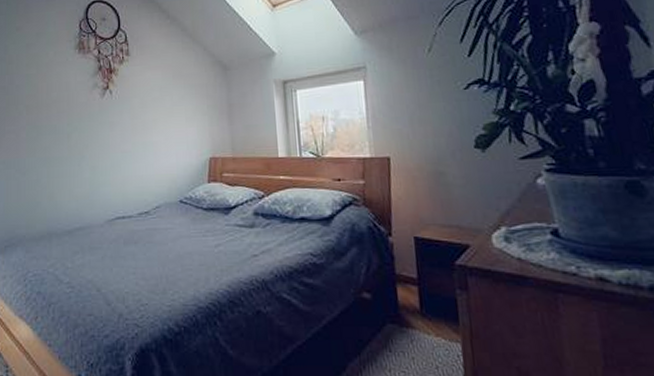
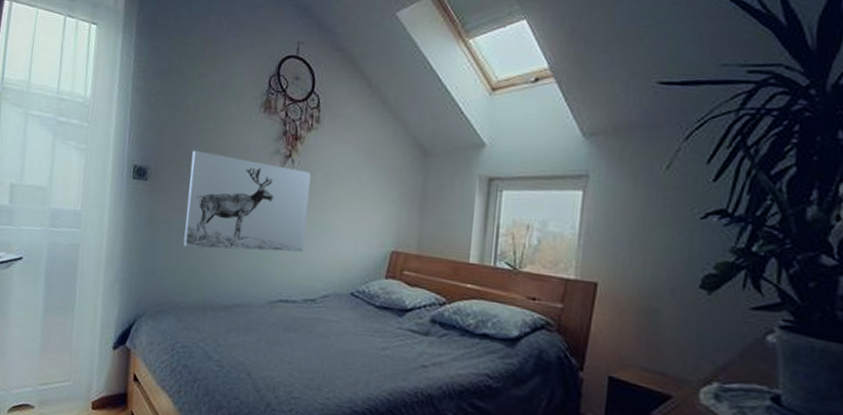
wall art: none [19,94,132,183] -> present [183,150,311,252]

